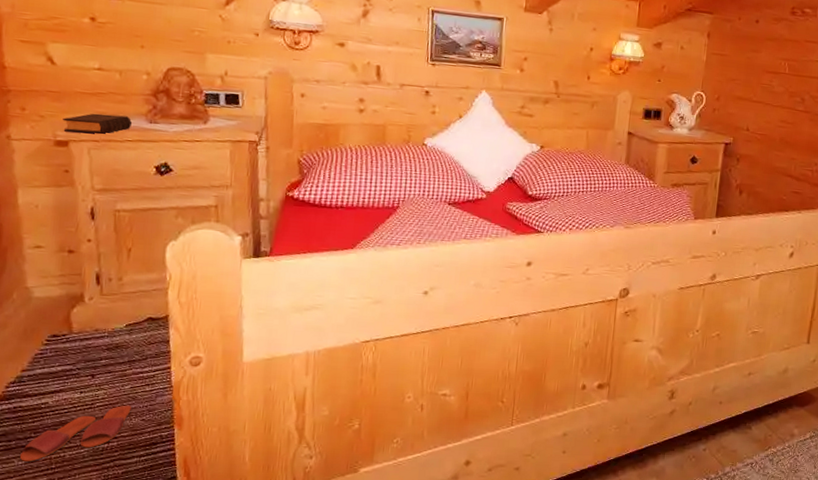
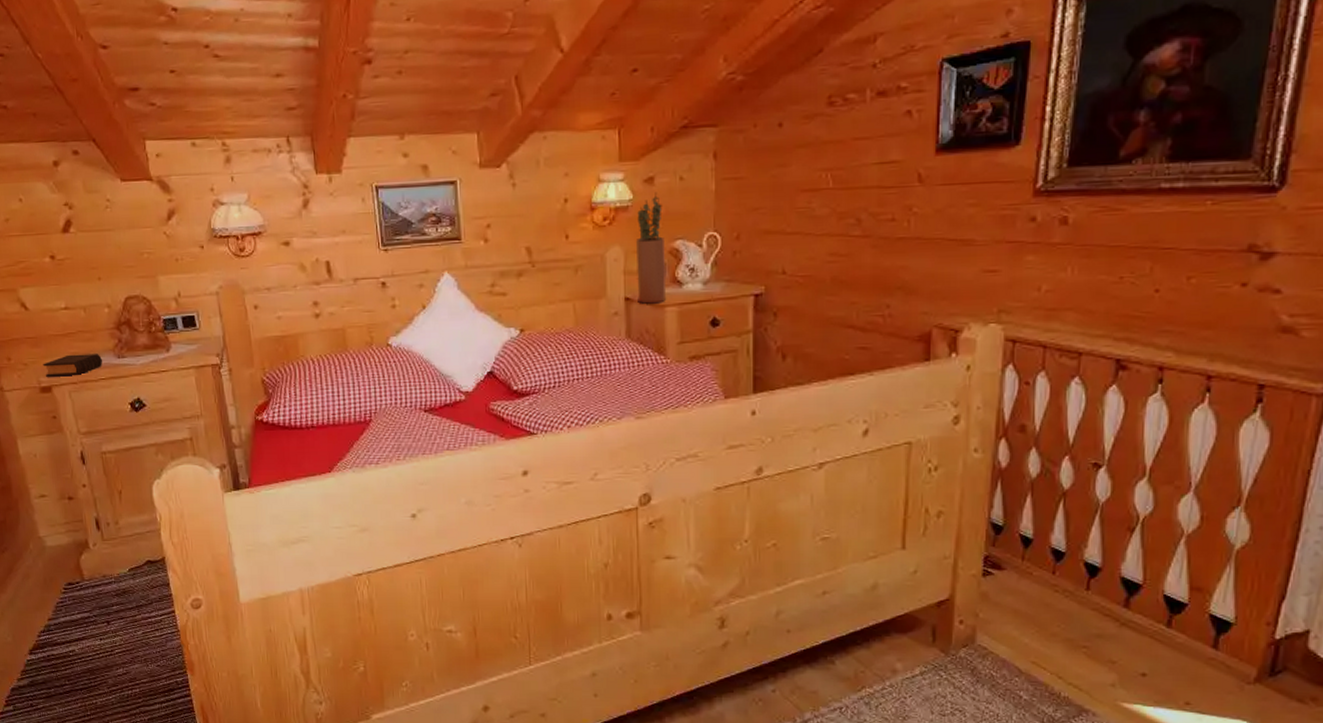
slippers: present [20,405,132,462] -> none [60,651,147,709]
vase: none [638,55,665,140] -> present [635,192,665,304]

